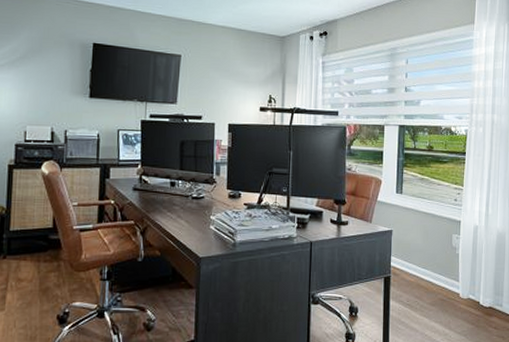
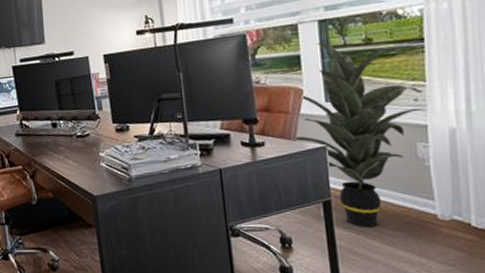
indoor plant: none [370,144,463,301] -> present [293,42,429,227]

